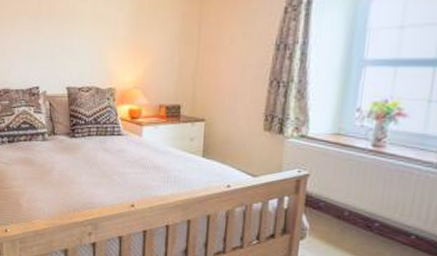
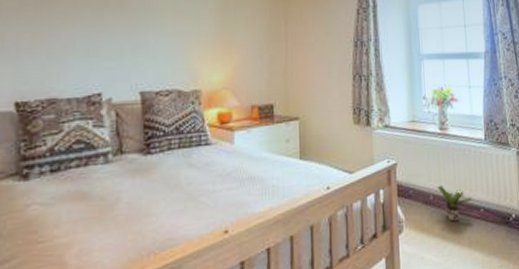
potted plant: none [356,203,403,242] -> present [437,185,473,222]

